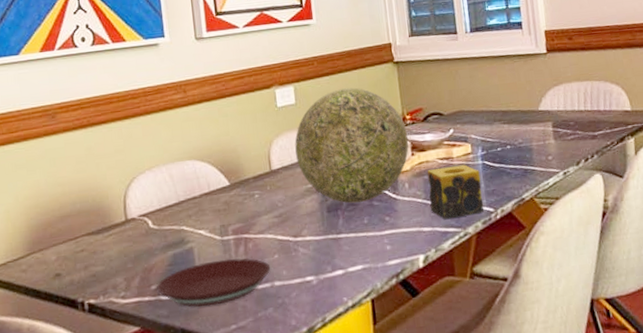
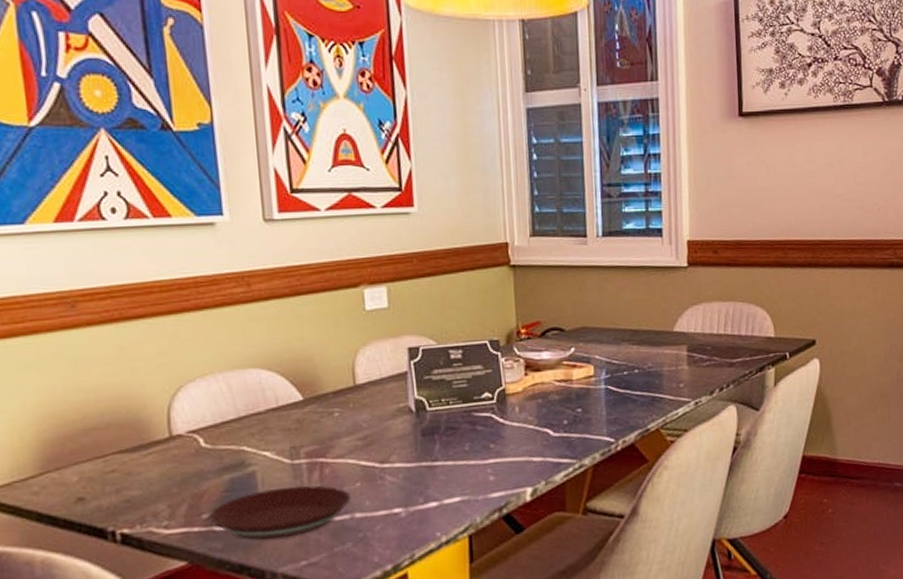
decorative ball: present [295,87,409,203] -> none [385,292,522,427]
candle: present [427,164,484,220] -> none [541,388,604,449]

